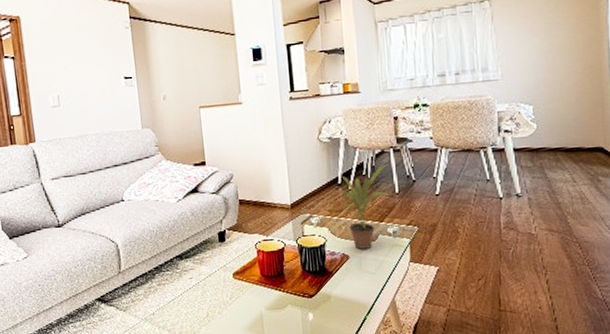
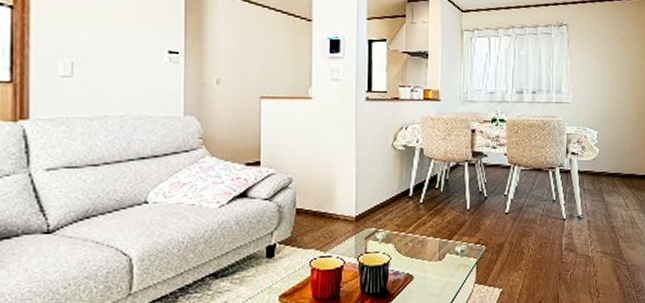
potted plant: present [340,165,388,249] -> none [409,179,460,269]

